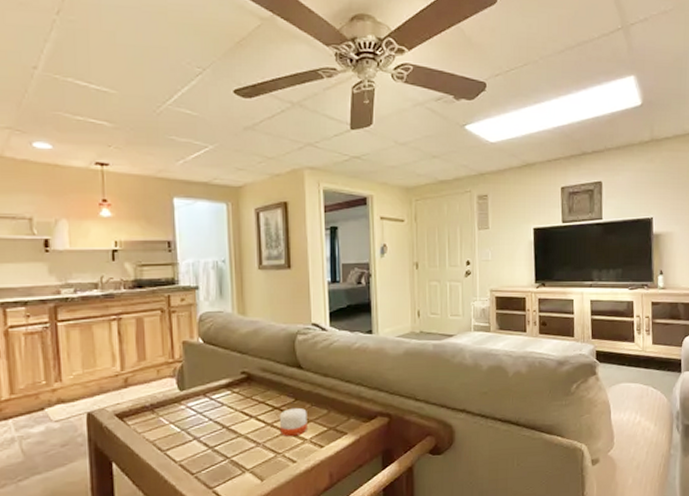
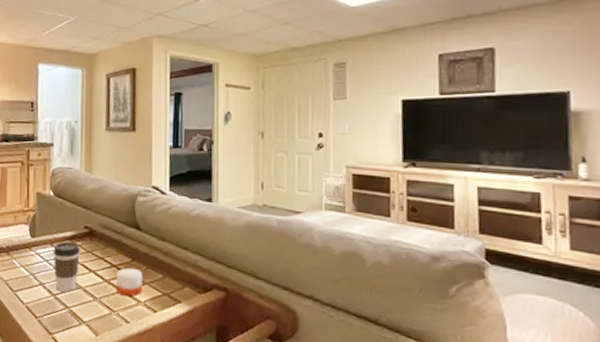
coffee cup: none [207,390,238,443] -> present [53,241,80,292]

